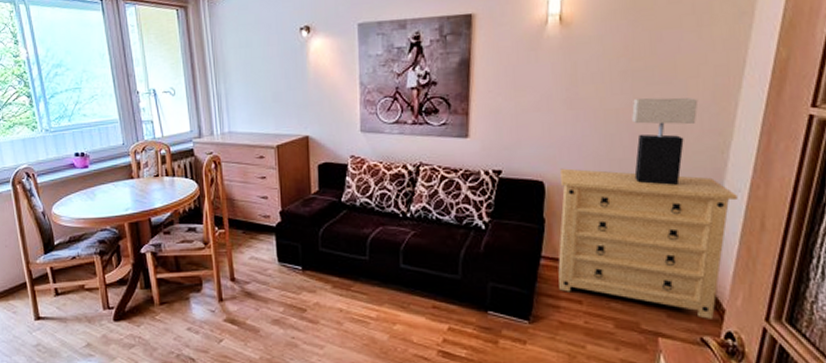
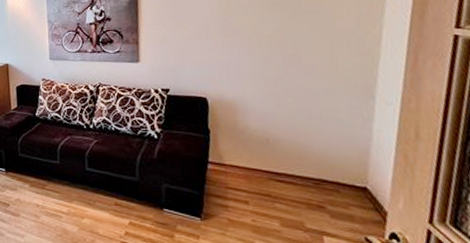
dresser: present [558,168,738,319] -> none [221,86,390,221]
table lamp: present [632,97,698,185] -> none [282,23,344,100]

